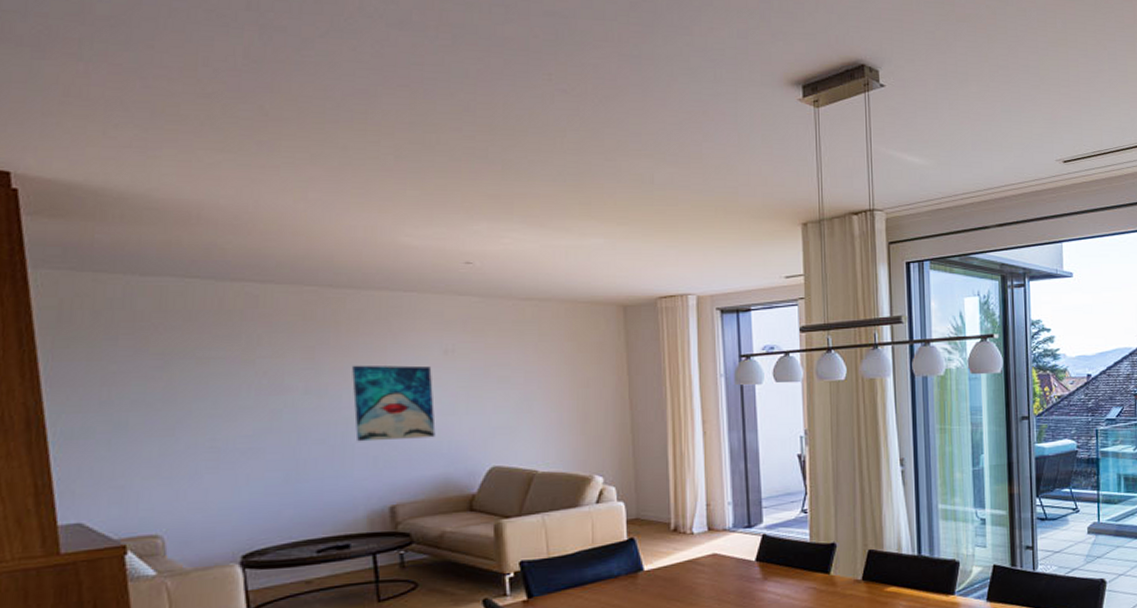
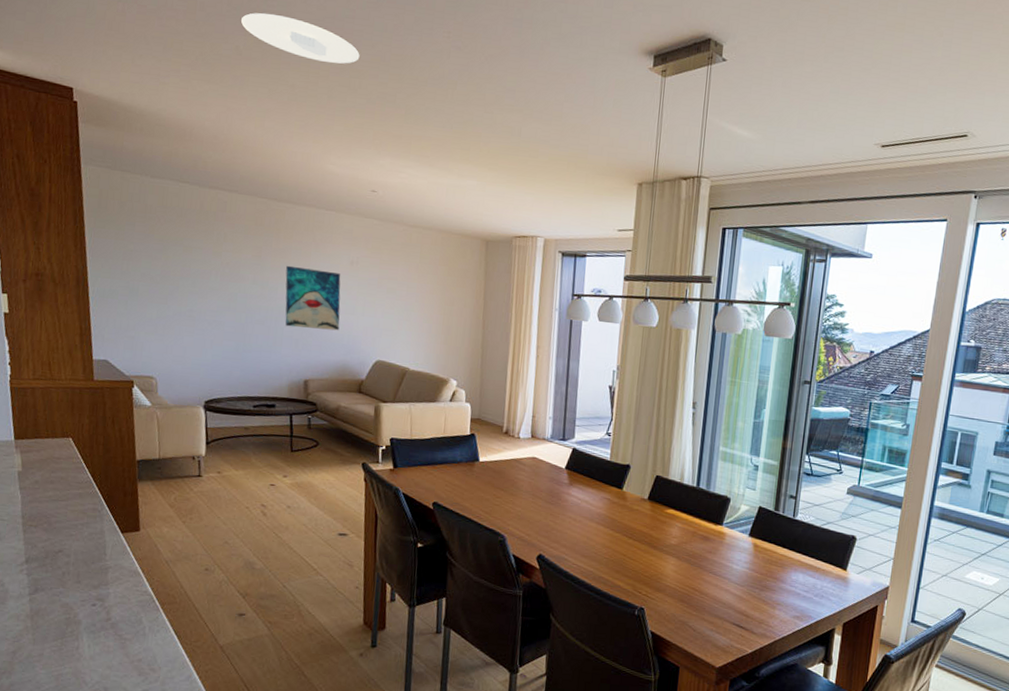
recessed light: none [263,64,435,118] -> present [240,12,360,64]

